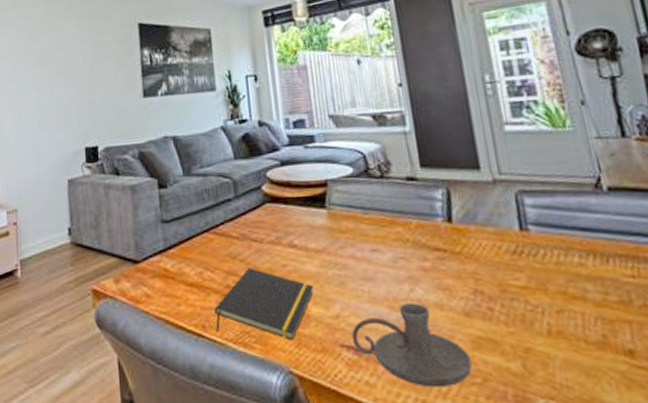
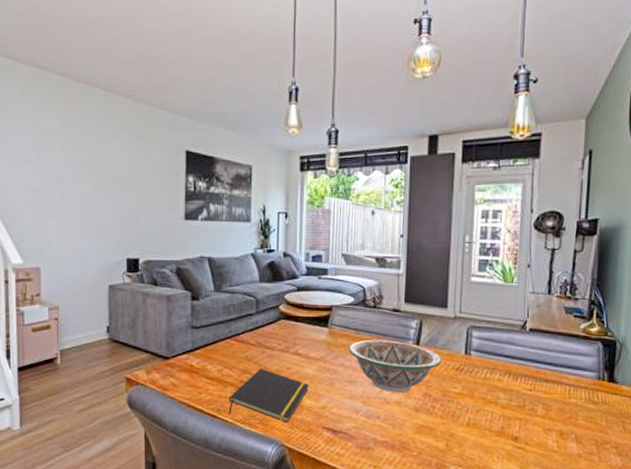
candle holder: present [351,302,473,388] -> none [332,400,414,458]
decorative bowl: none [357,219,489,290] -> present [348,339,442,392]

